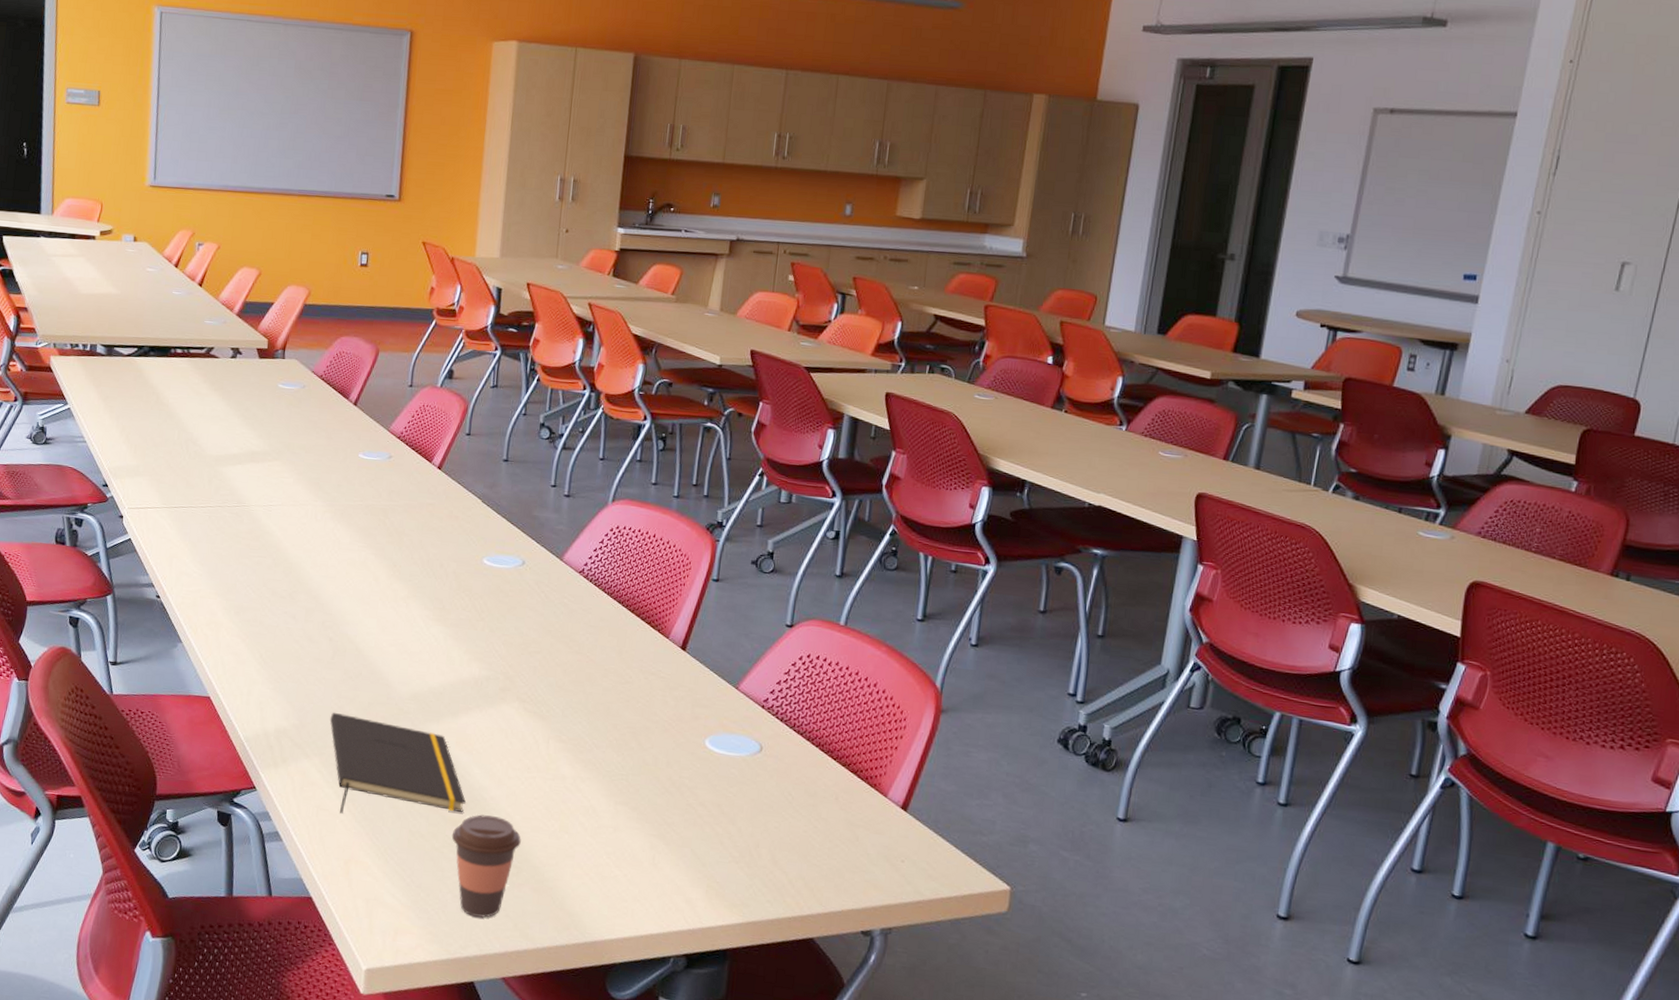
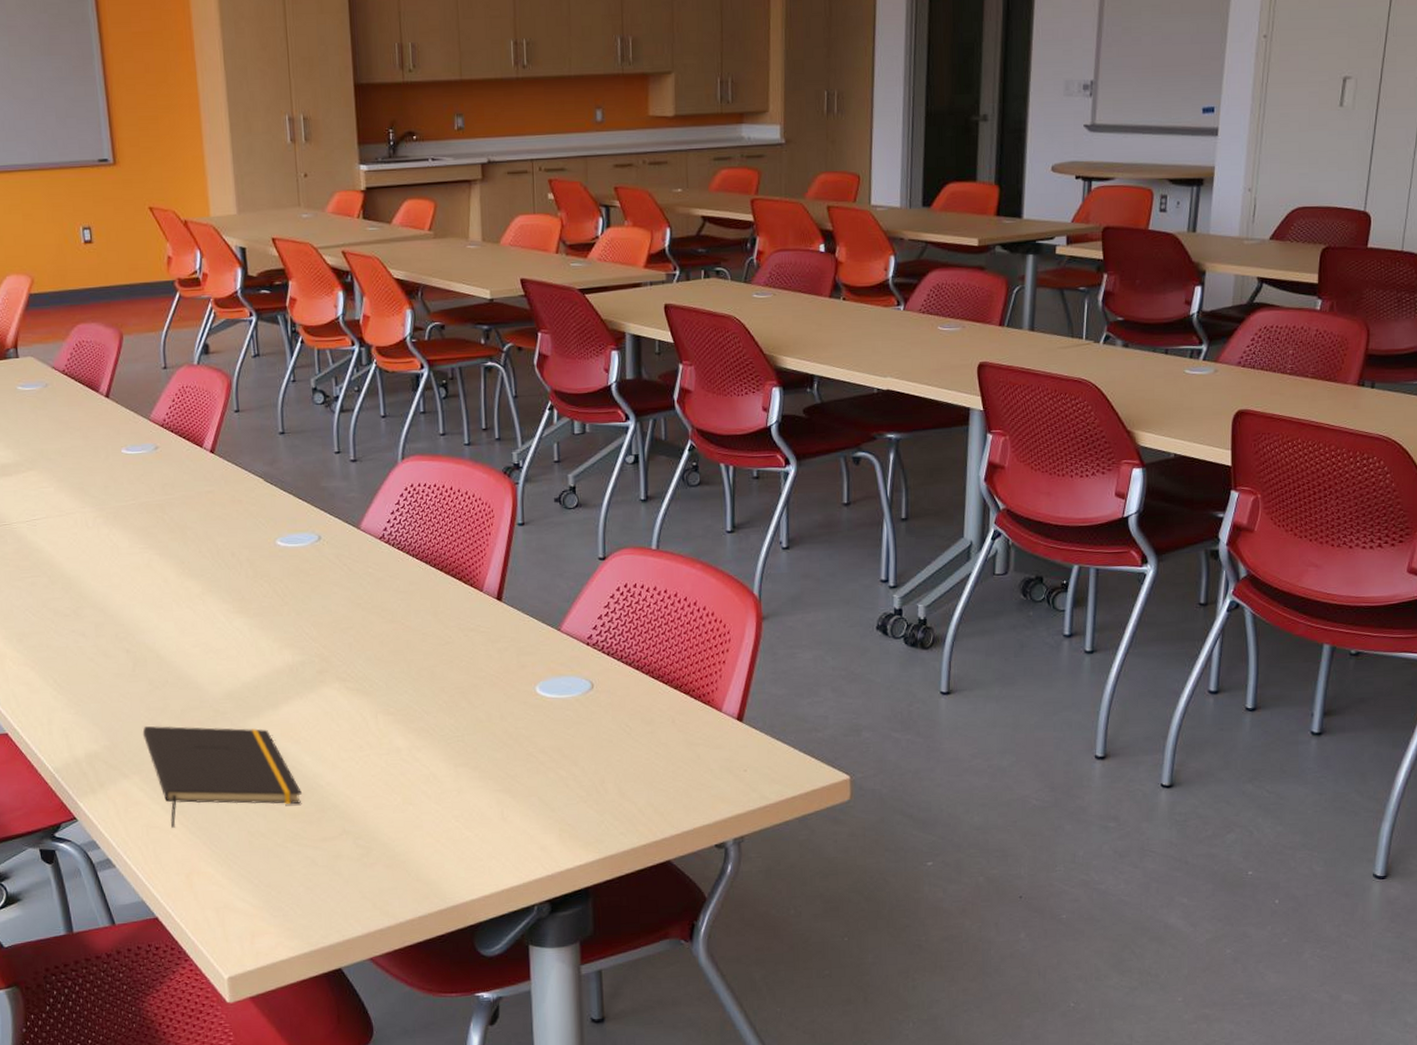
coffee cup: present [451,814,521,918] -> none [293,801,366,904]

